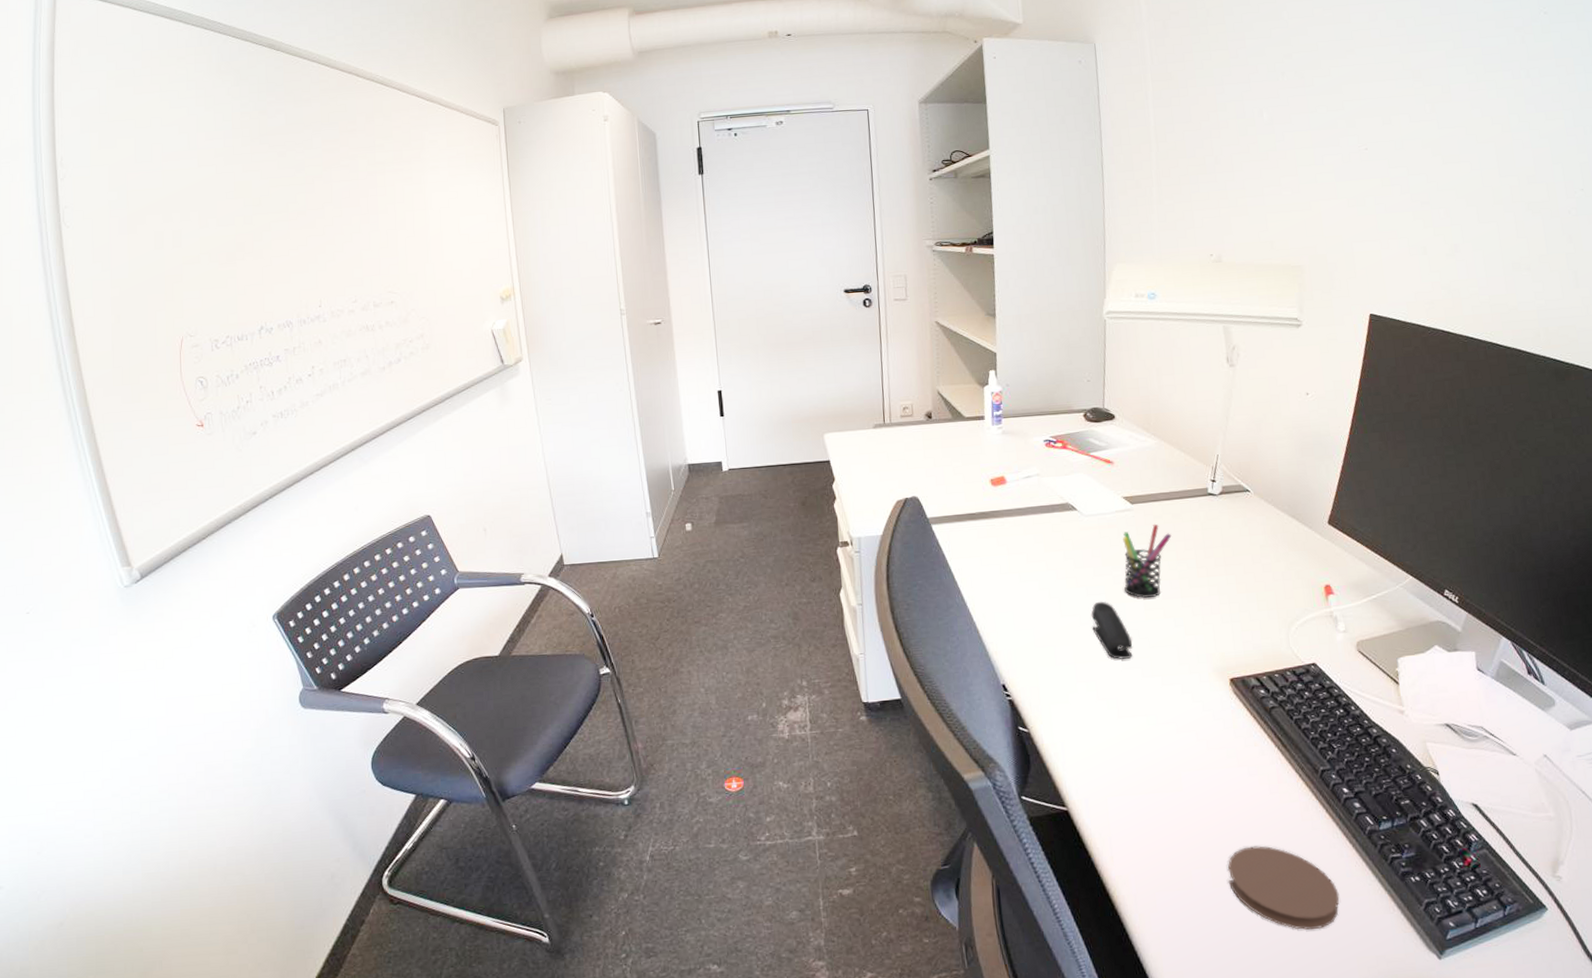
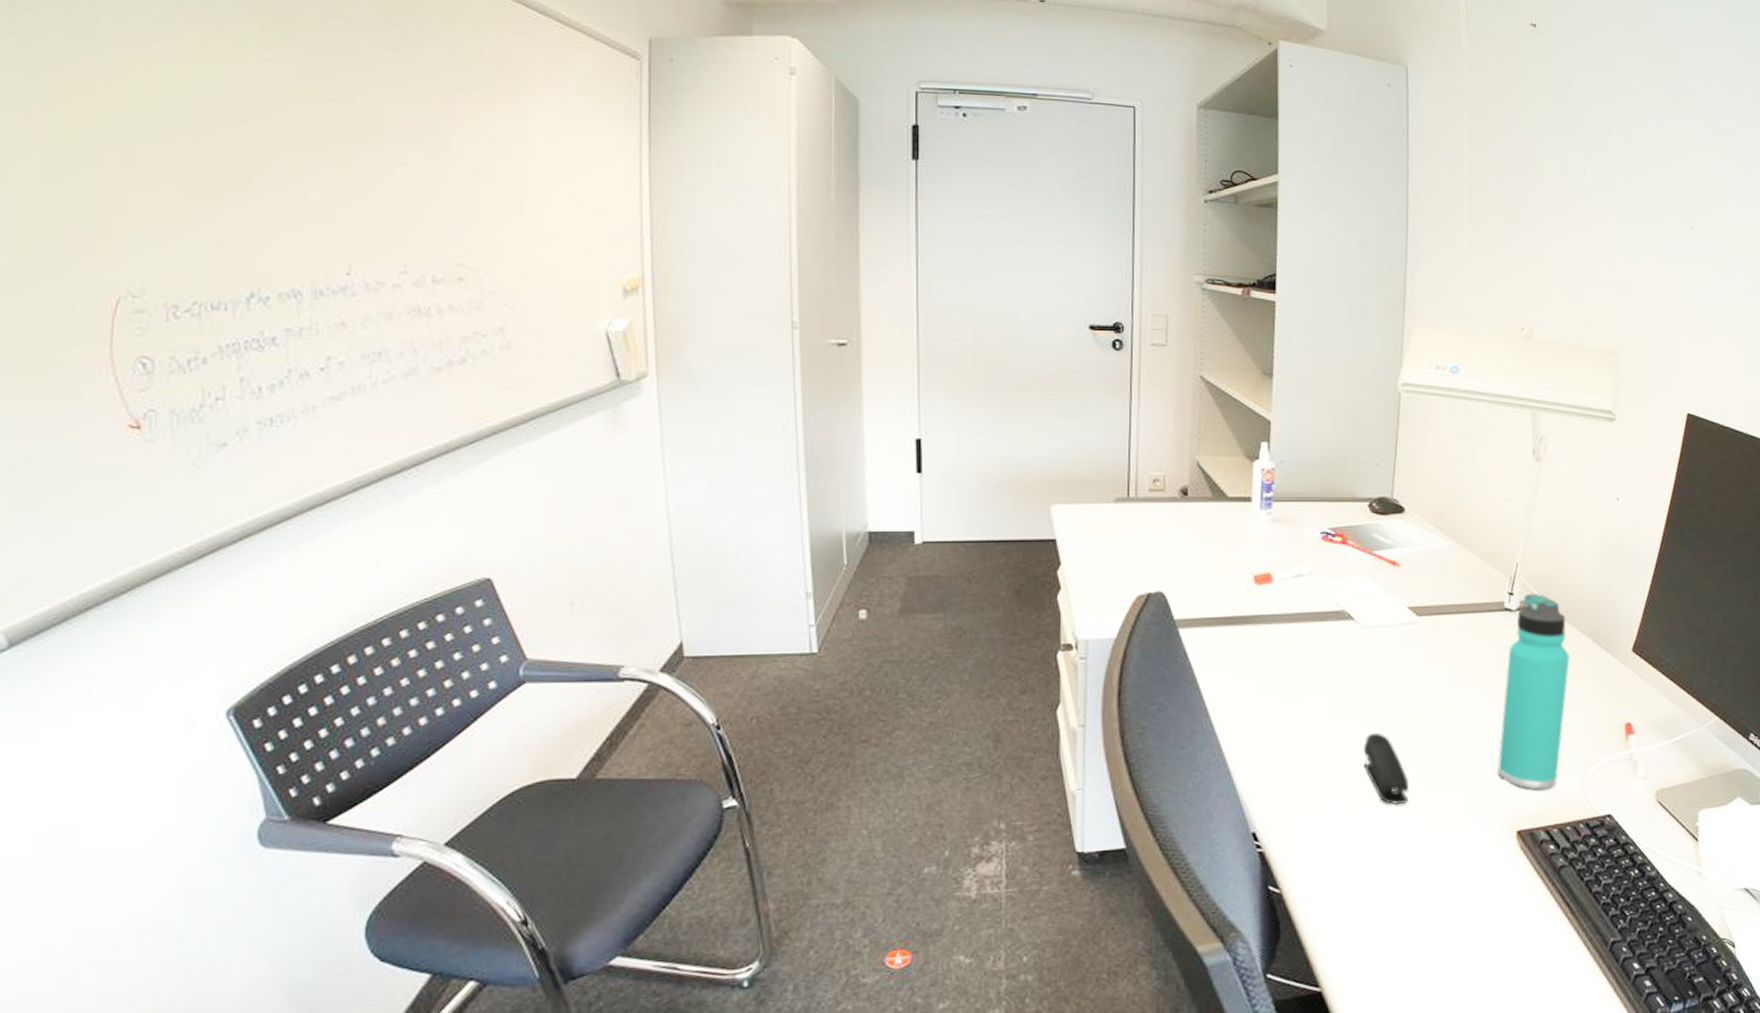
pen holder: present [1123,524,1172,598] -> none [1404,641,1461,730]
thermos bottle: none [1209,479,1270,644] -> present [1498,594,1570,790]

